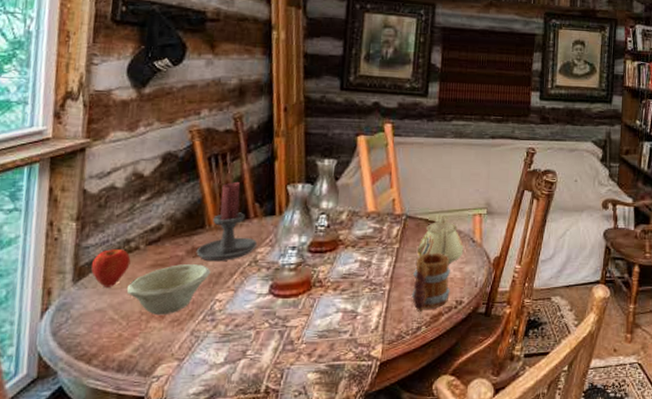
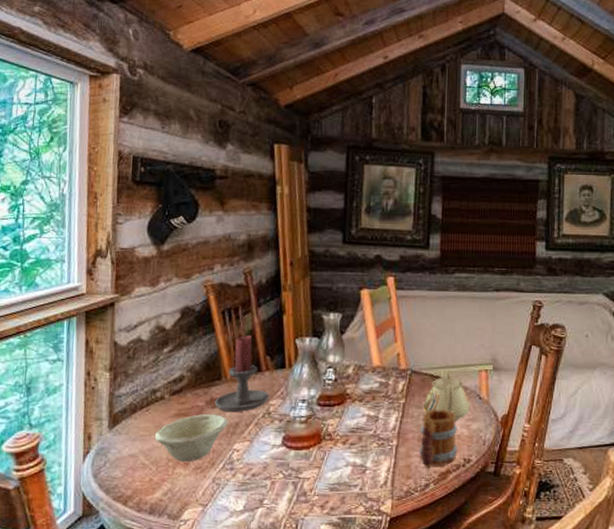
apple: present [91,249,131,287] -> none [124,398,157,434]

